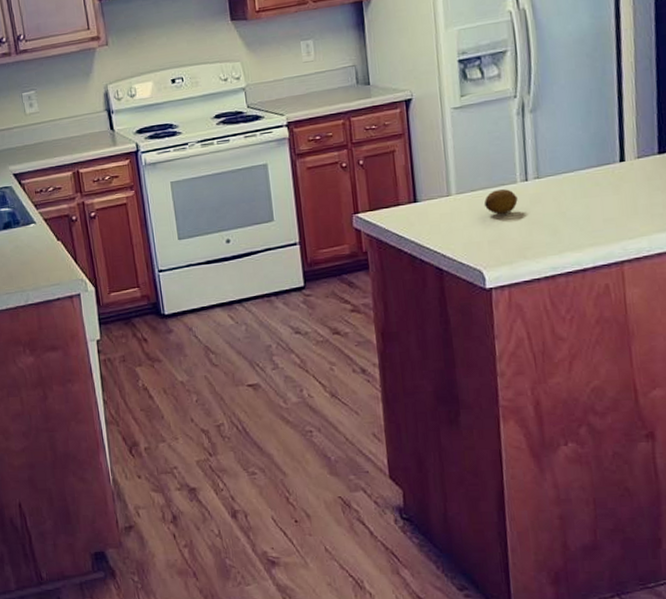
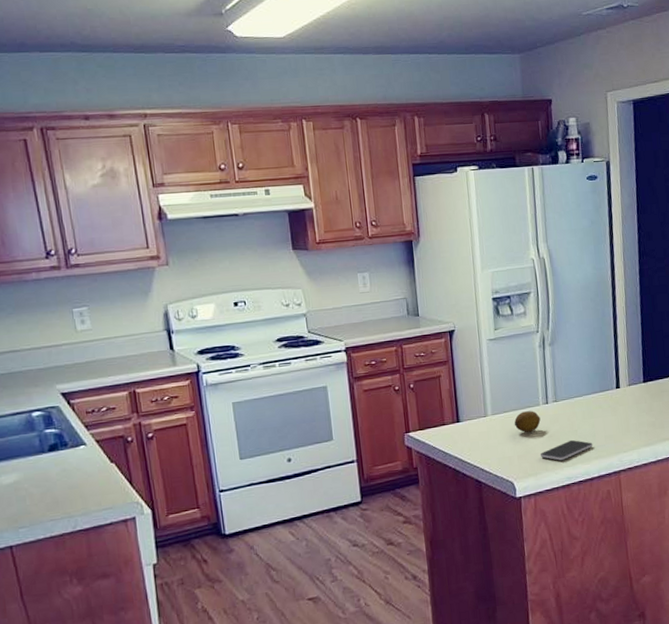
smartphone: none [516,223,587,248] -> present [540,439,593,461]

